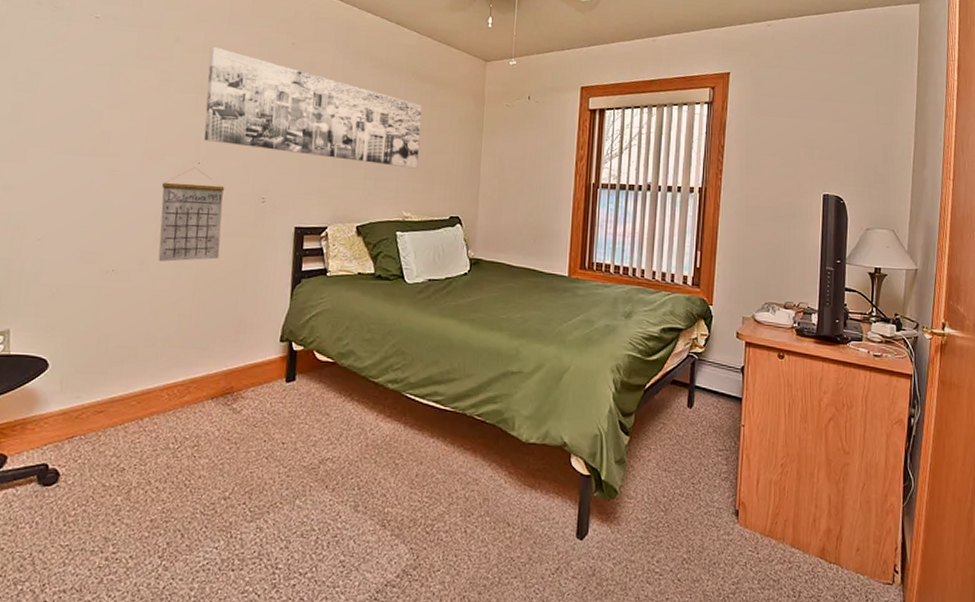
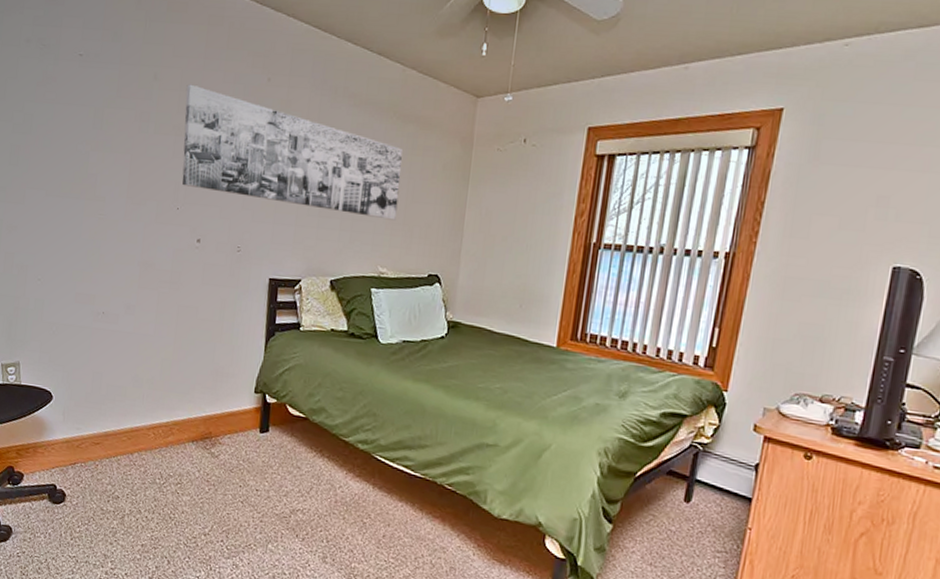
calendar: present [158,167,225,262] -> none [142,213,202,307]

